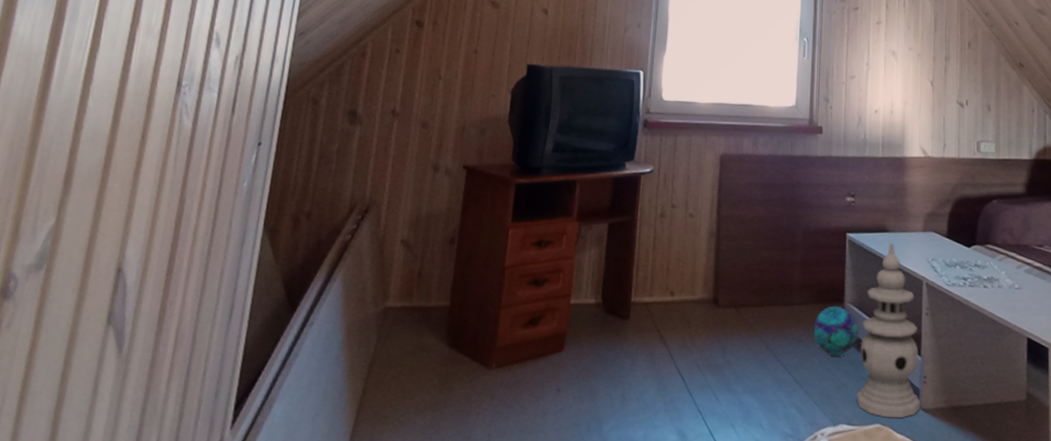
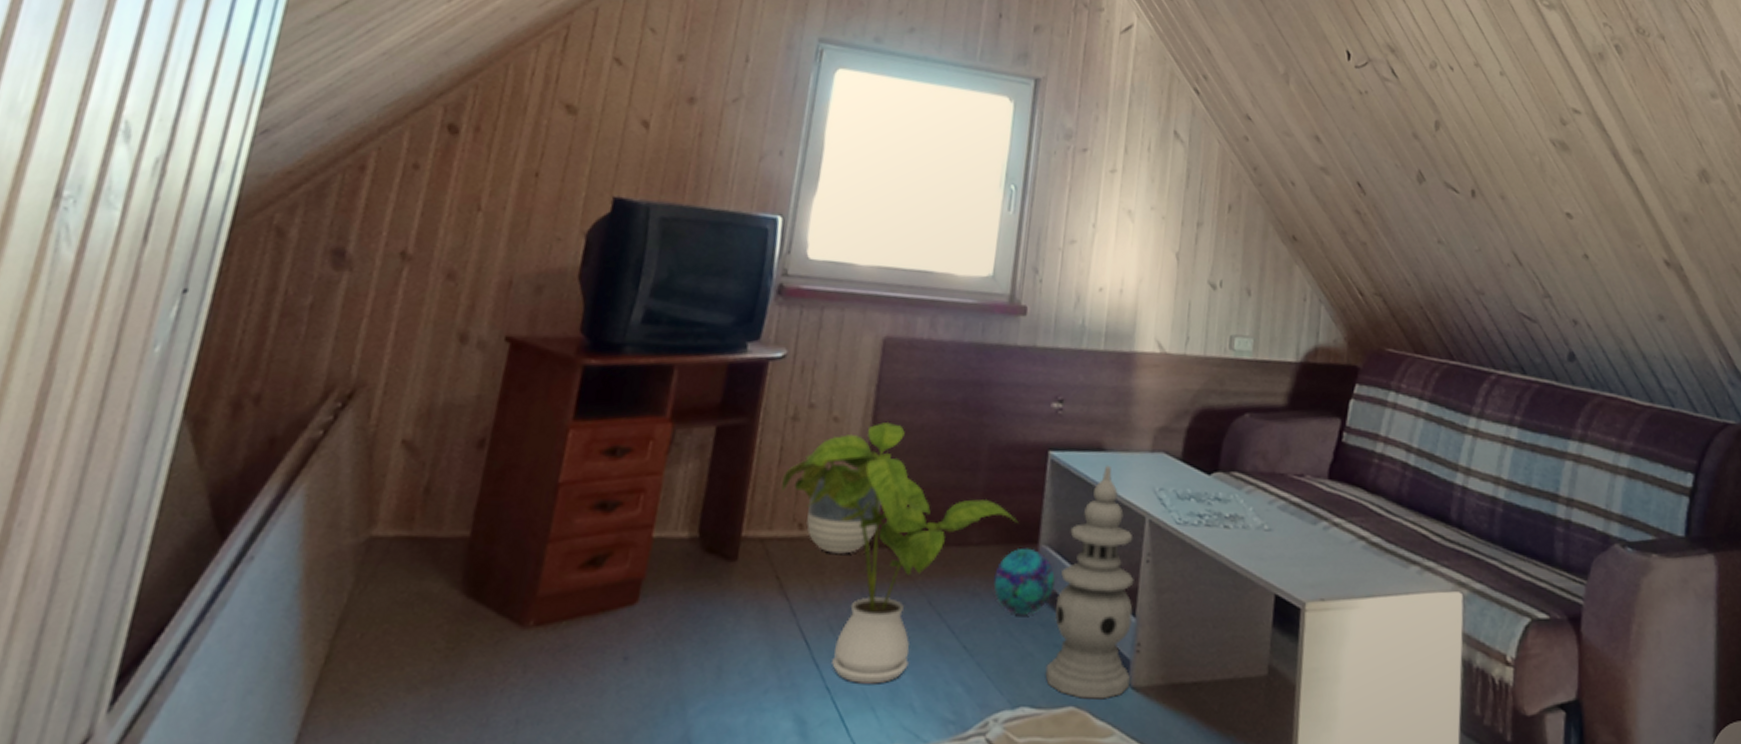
house plant: none [656,215,828,408] -> present [781,421,1019,684]
planter: none [676,251,728,313] -> present [806,469,882,554]

